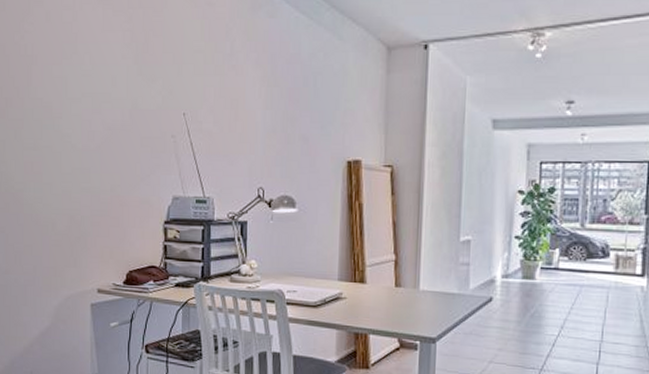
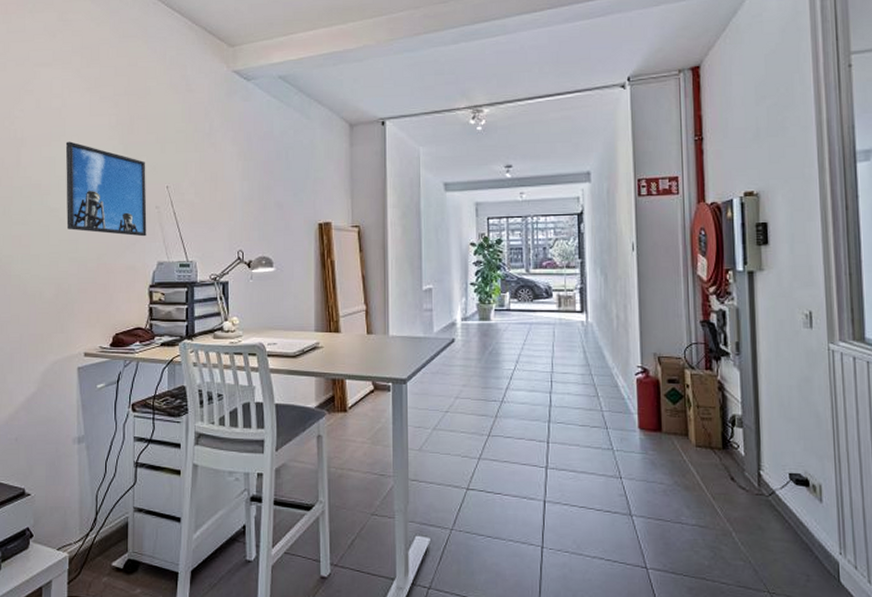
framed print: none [77,60,162,168] -> present [65,141,147,237]

